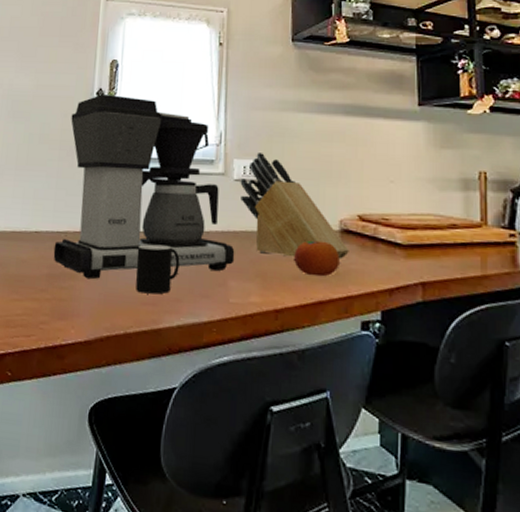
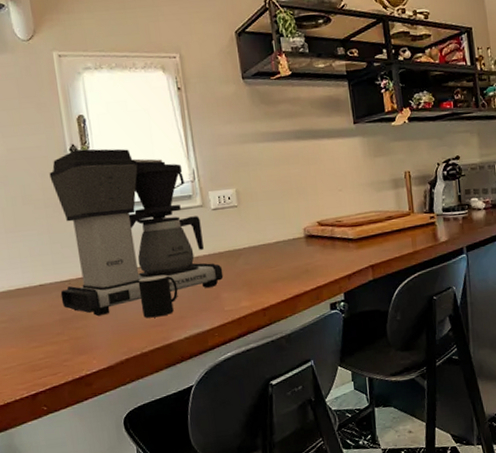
knife block: present [240,153,349,259] -> none [217,182,314,267]
fruit: present [294,240,340,277] -> none [271,247,308,277]

